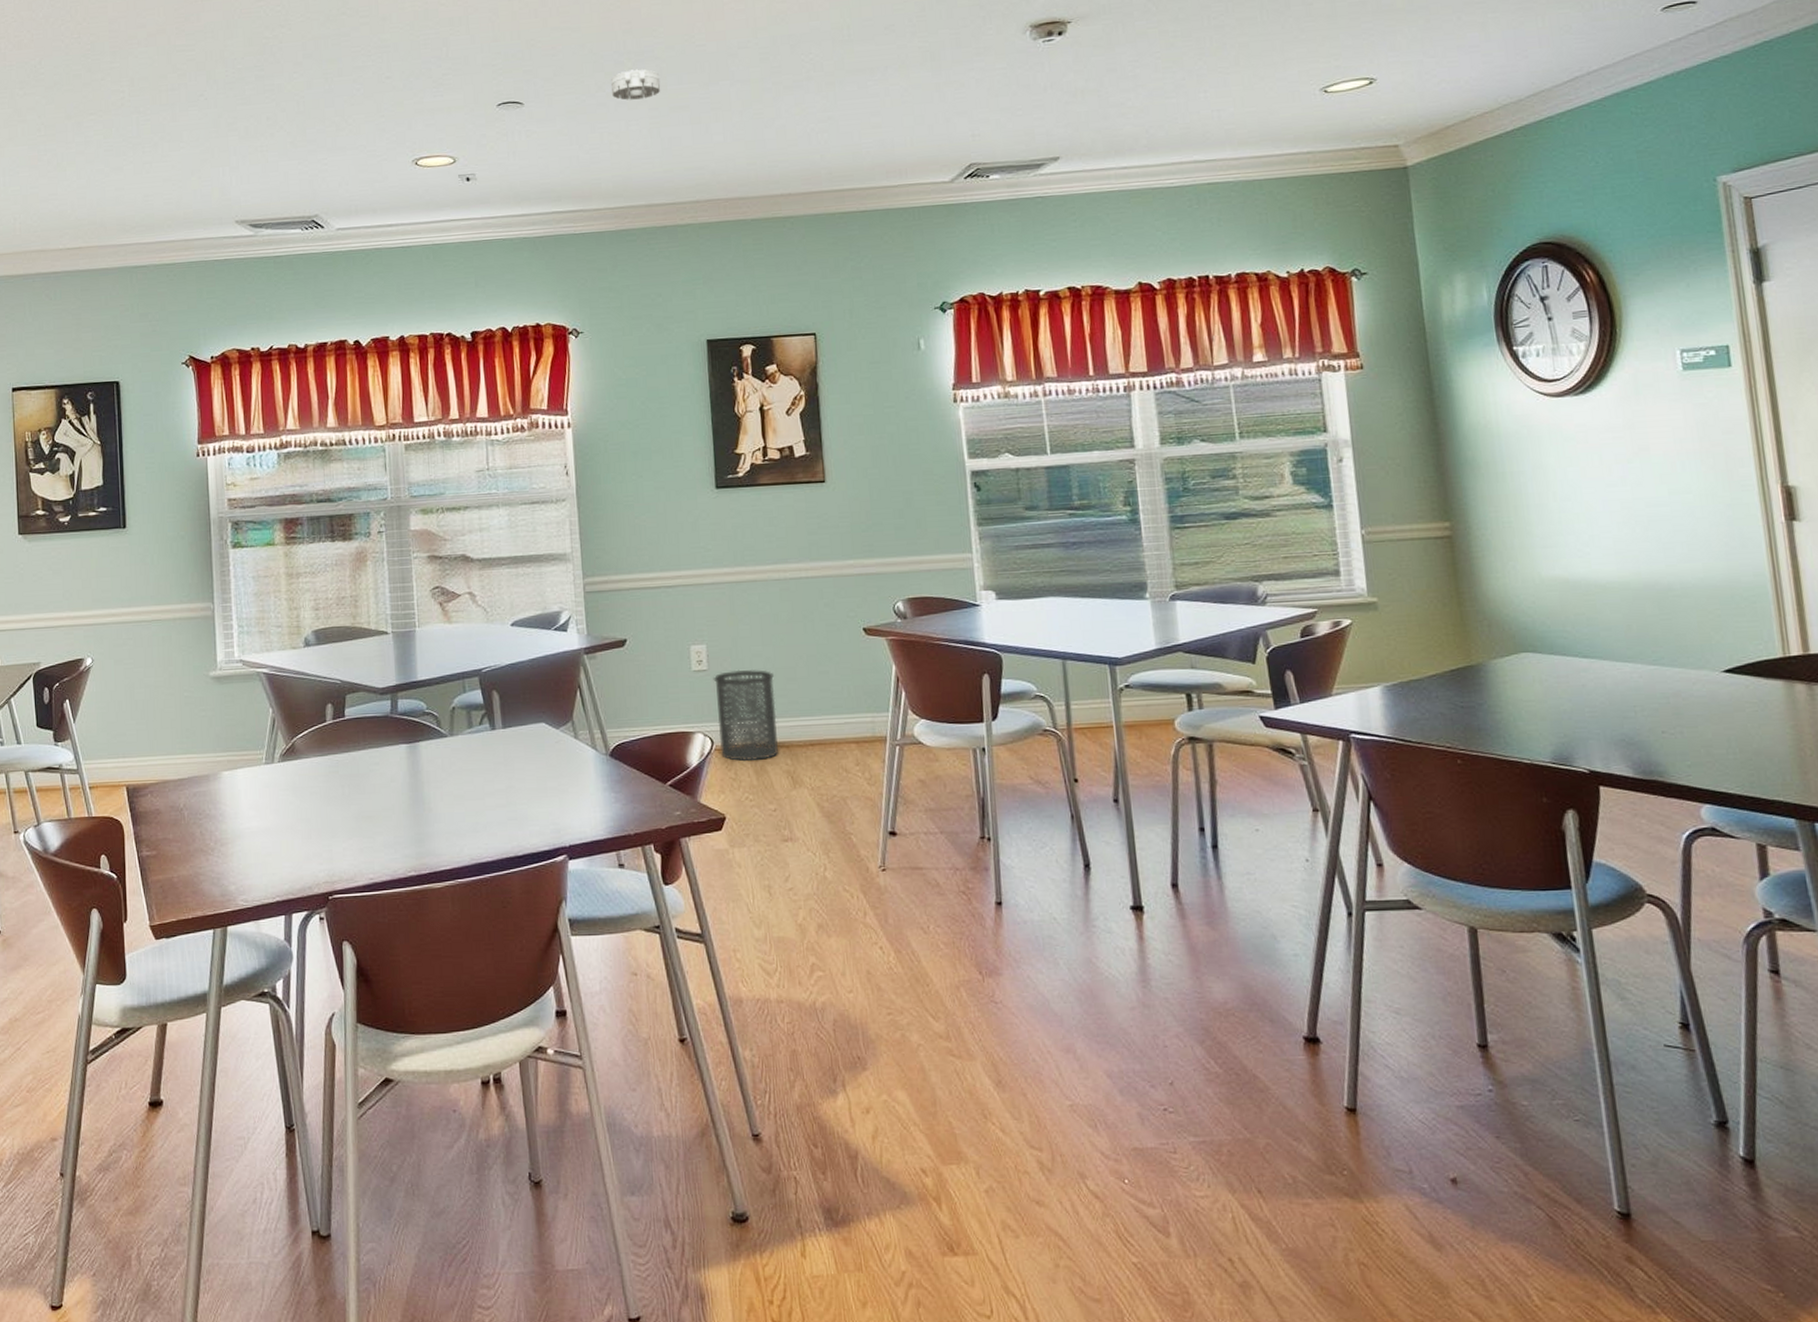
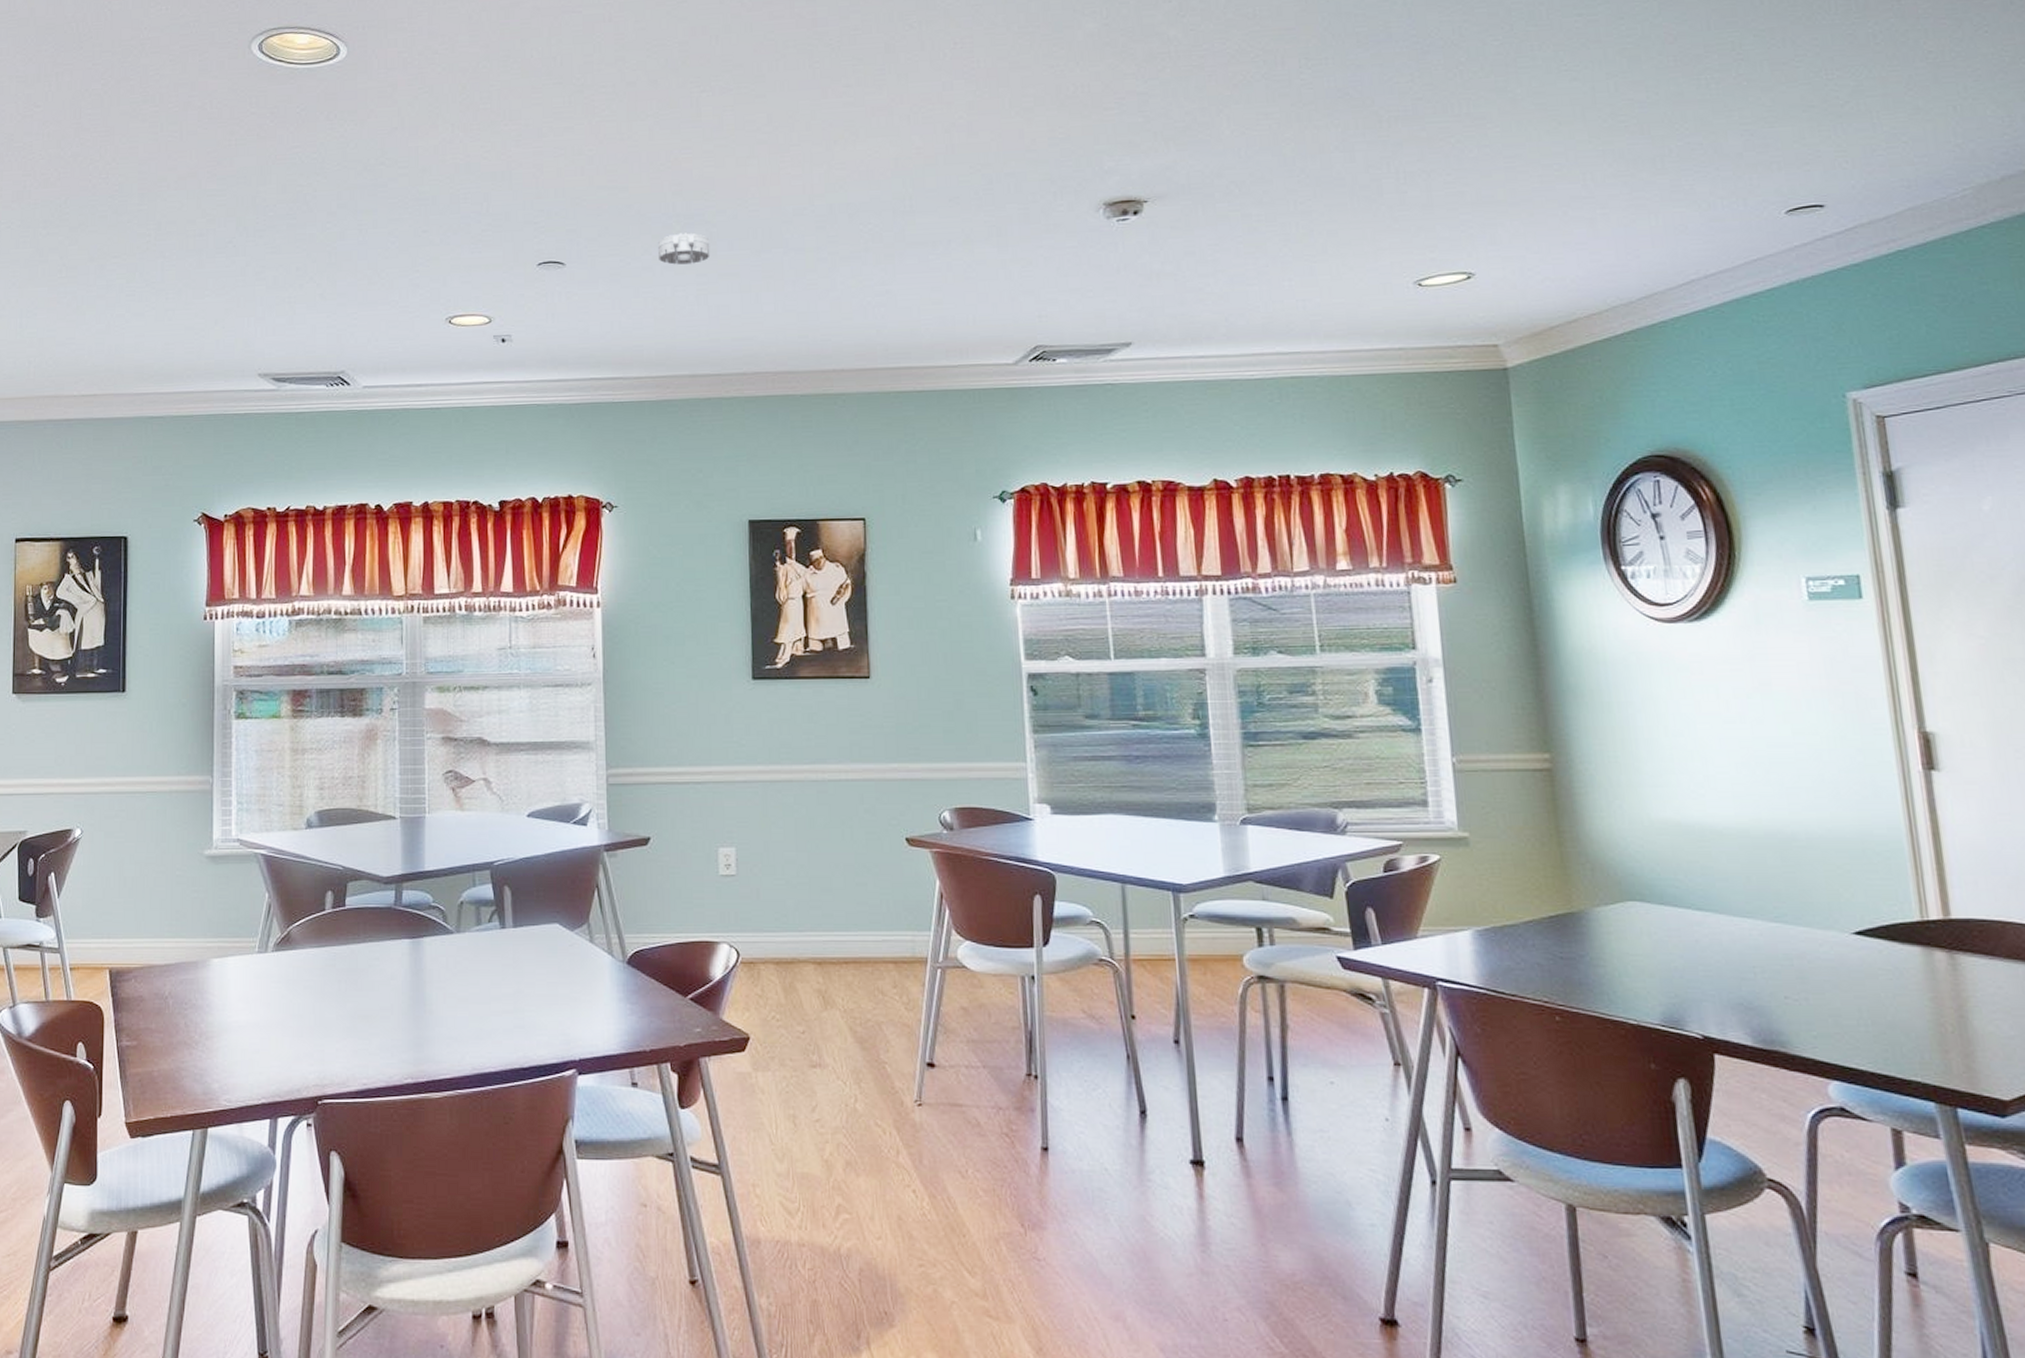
trash can: present [713,669,778,762] -> none [742,876,809,978]

